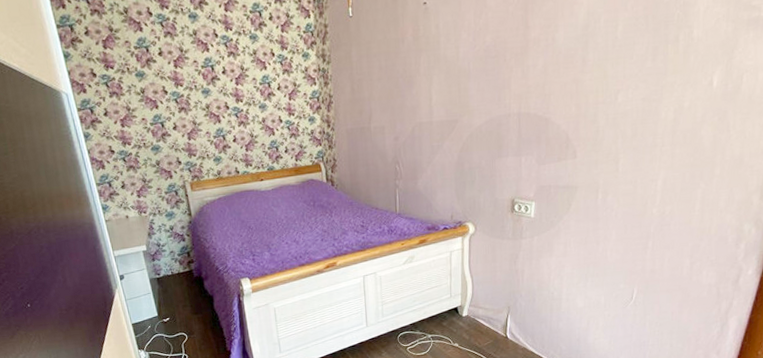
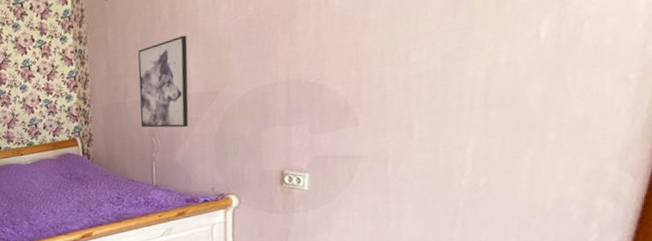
wall art: none [382,61,431,156] -> present [138,35,189,128]

